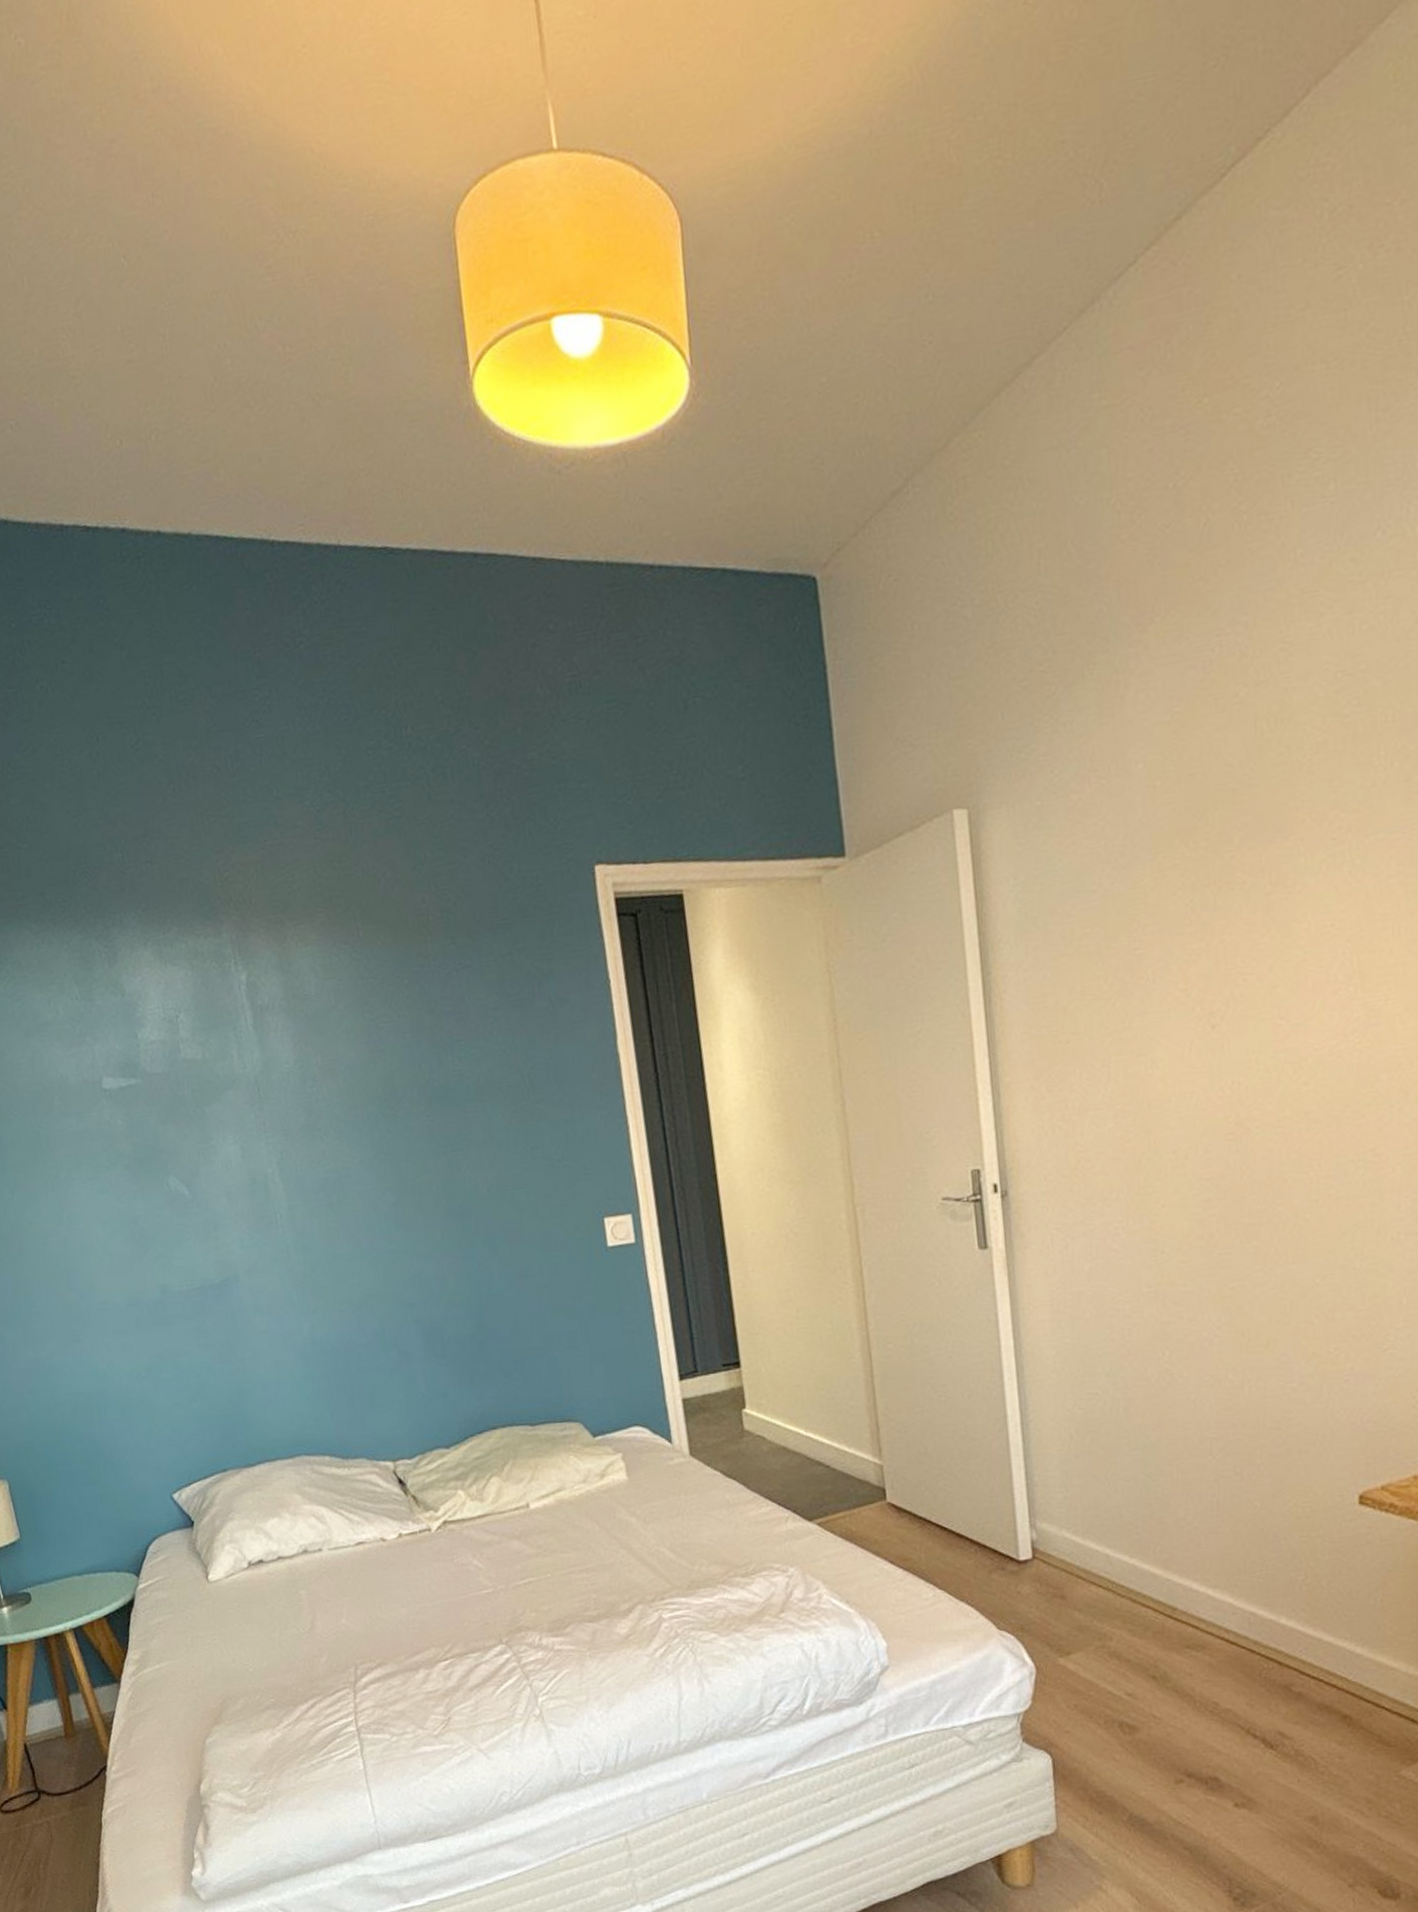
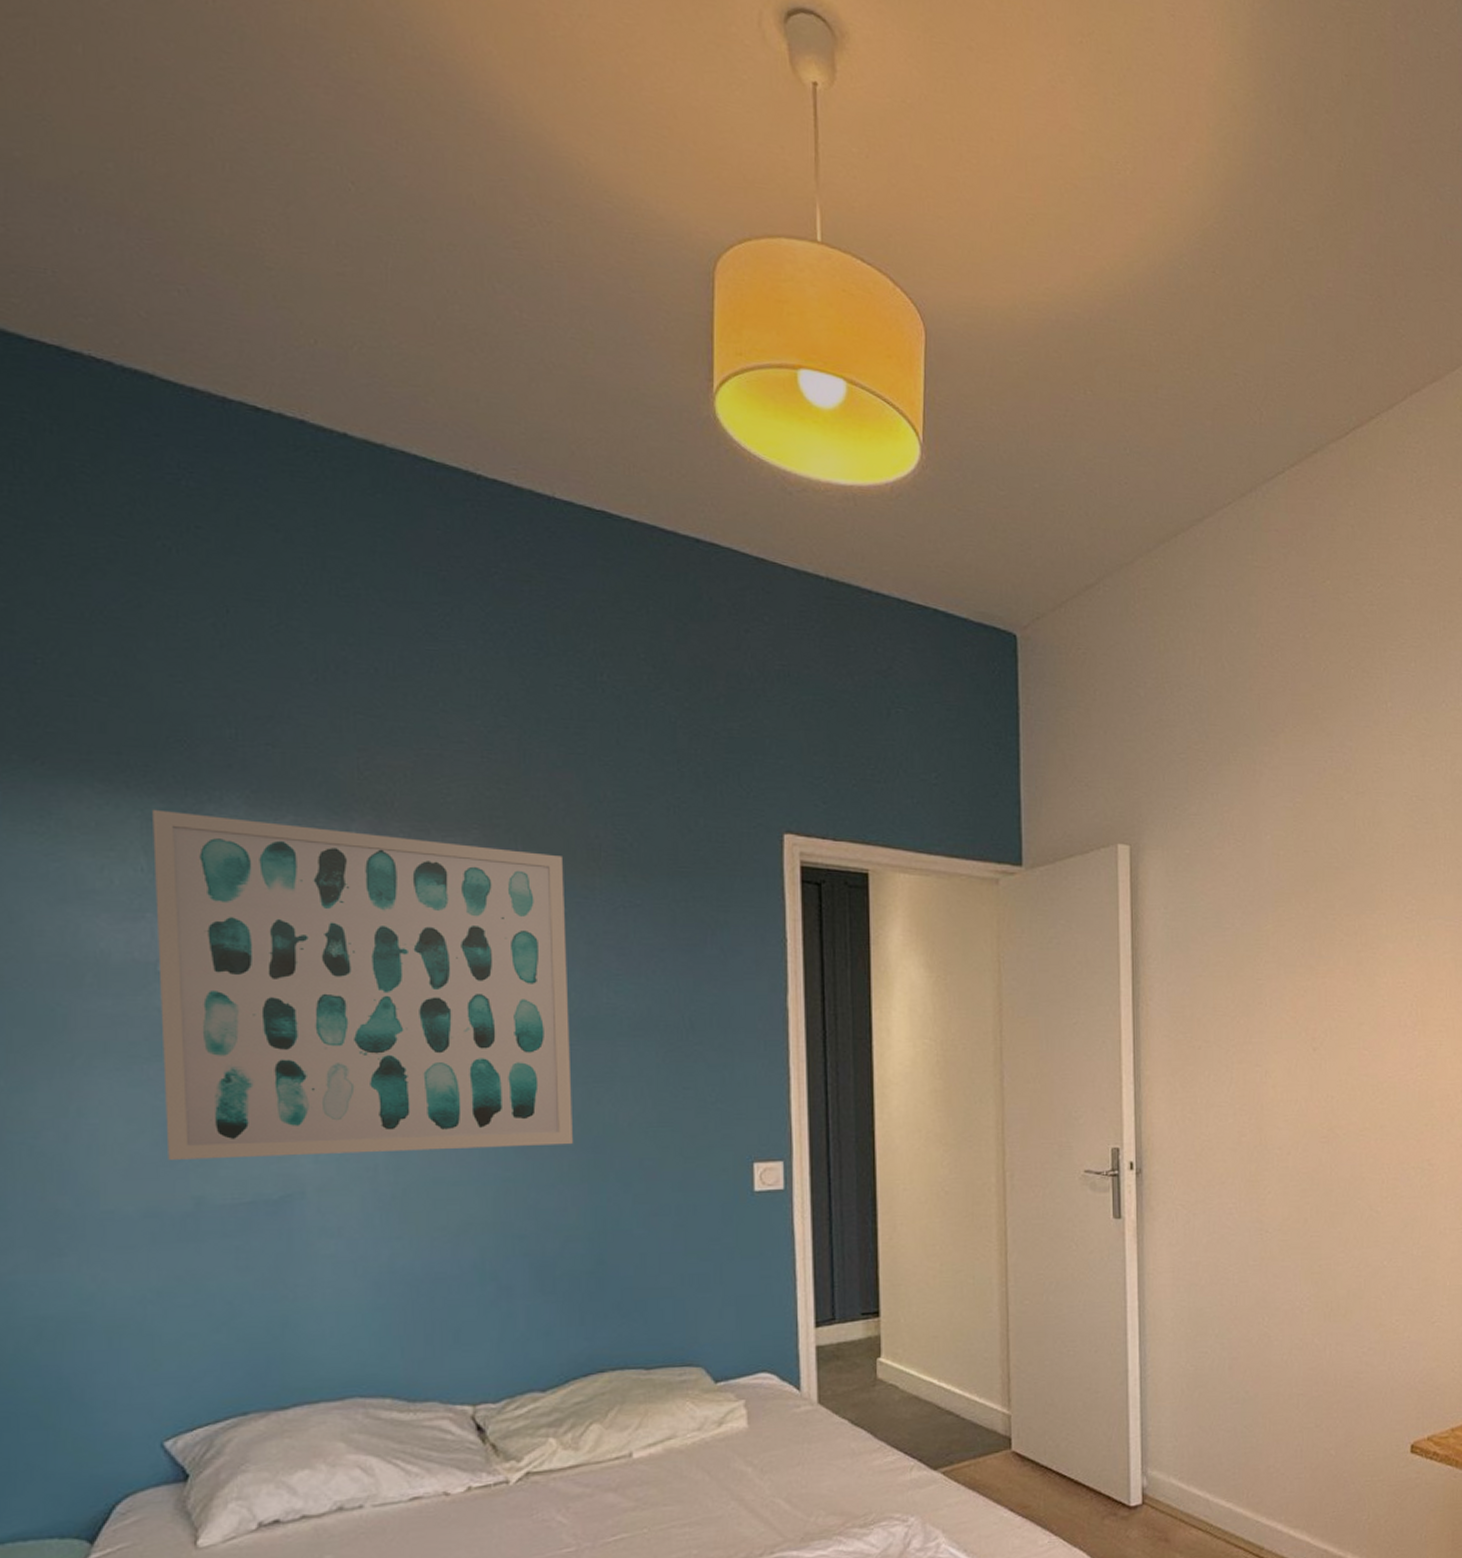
wall art: none [75,926,442,1255] -> present [153,809,573,1160]

